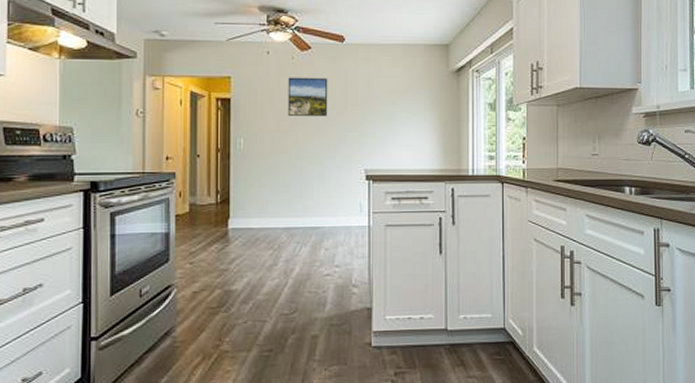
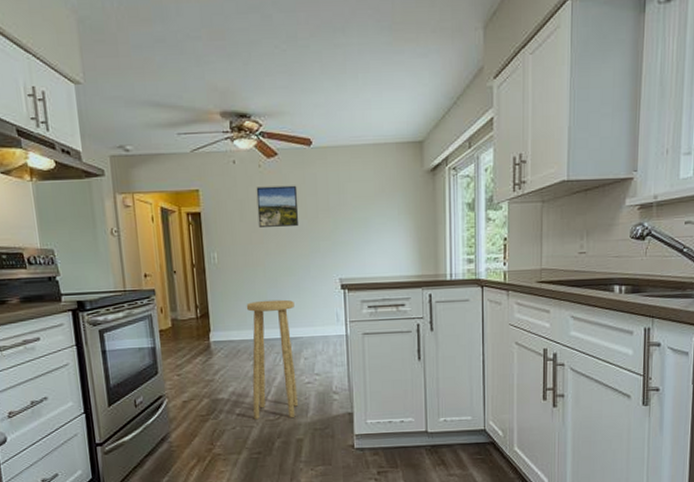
stool: none [268,188,318,313] -> present [246,299,298,419]

